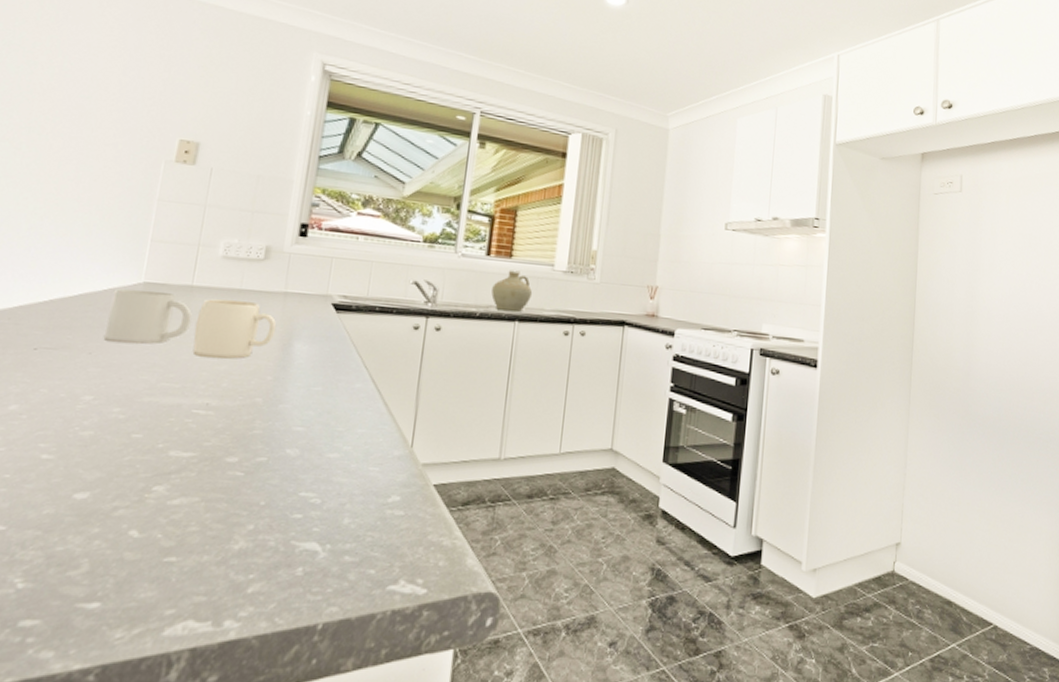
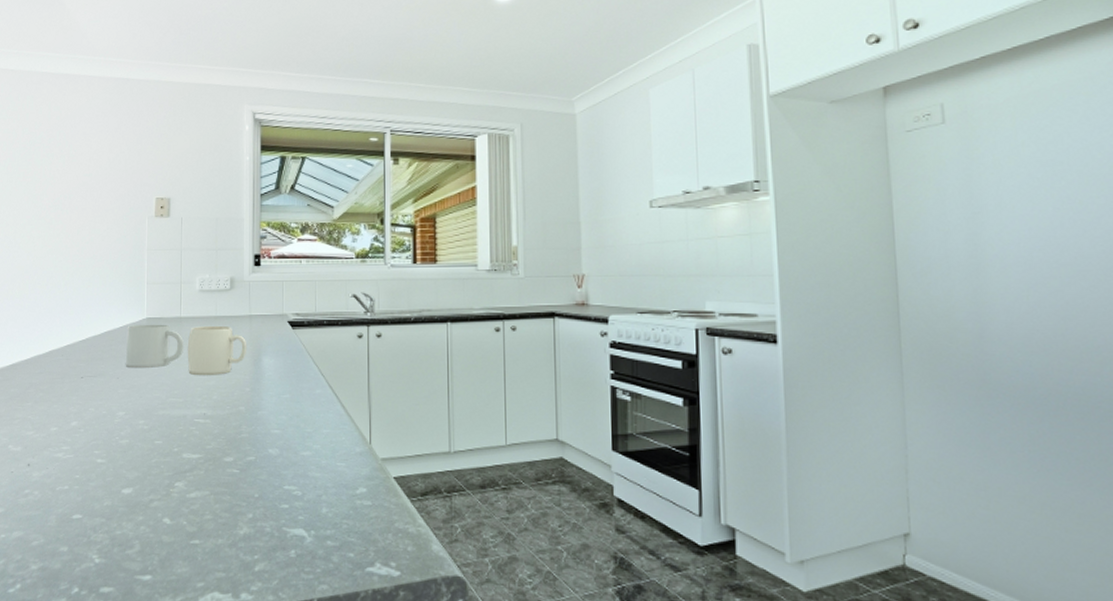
ceramic jug: present [491,271,533,312] -> none [422,276,460,313]

